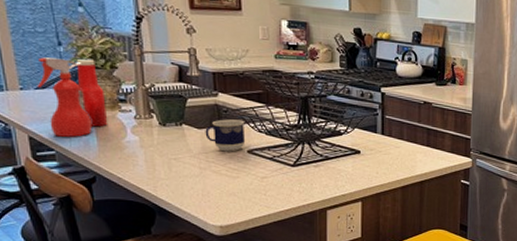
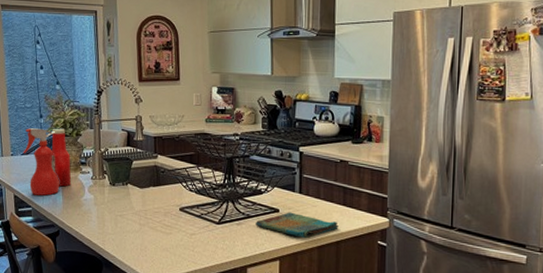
cup: present [205,119,246,152] -> none [145,179,179,210]
dish towel: none [335,153,422,180] -> present [256,212,339,239]

